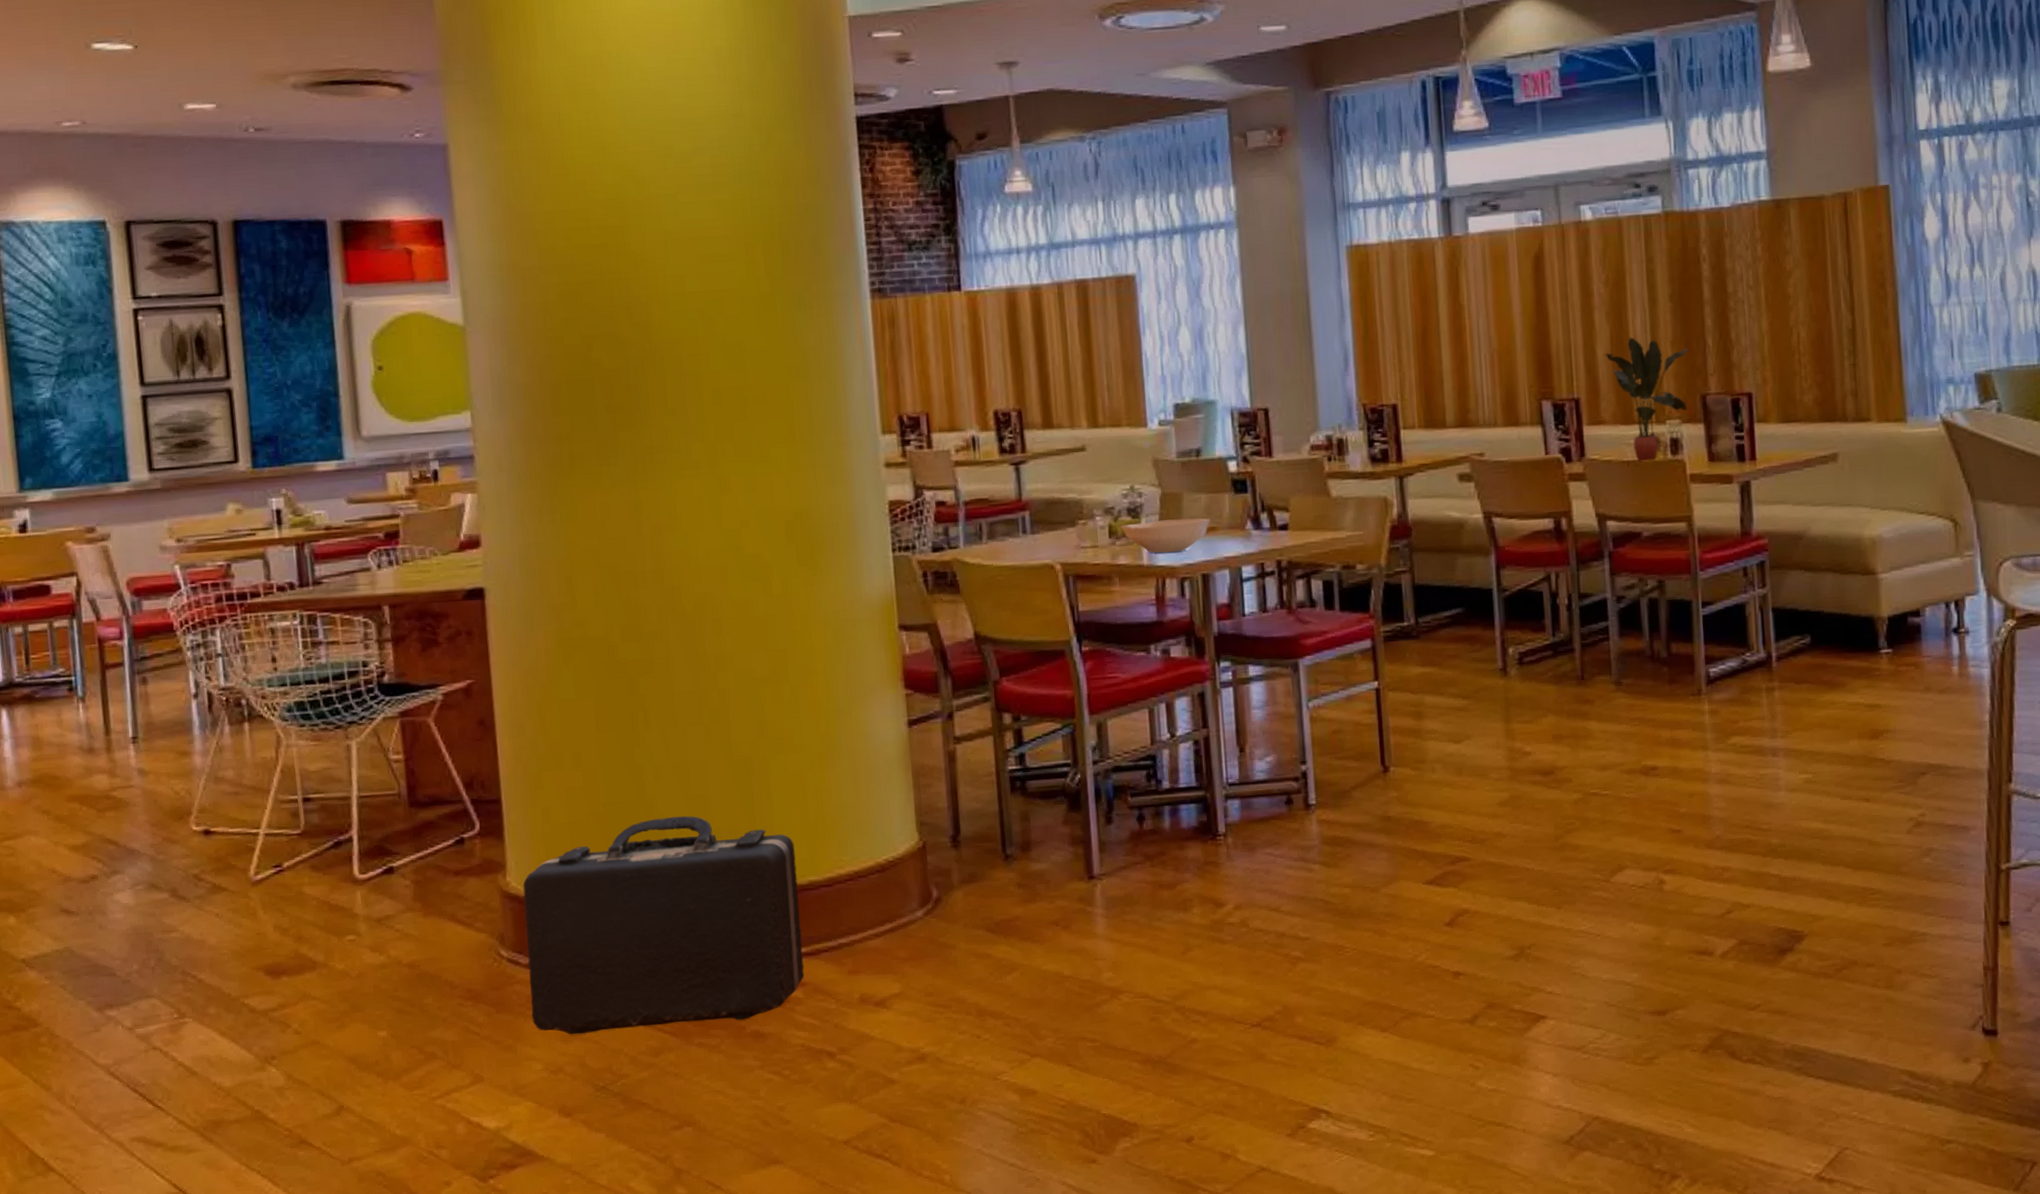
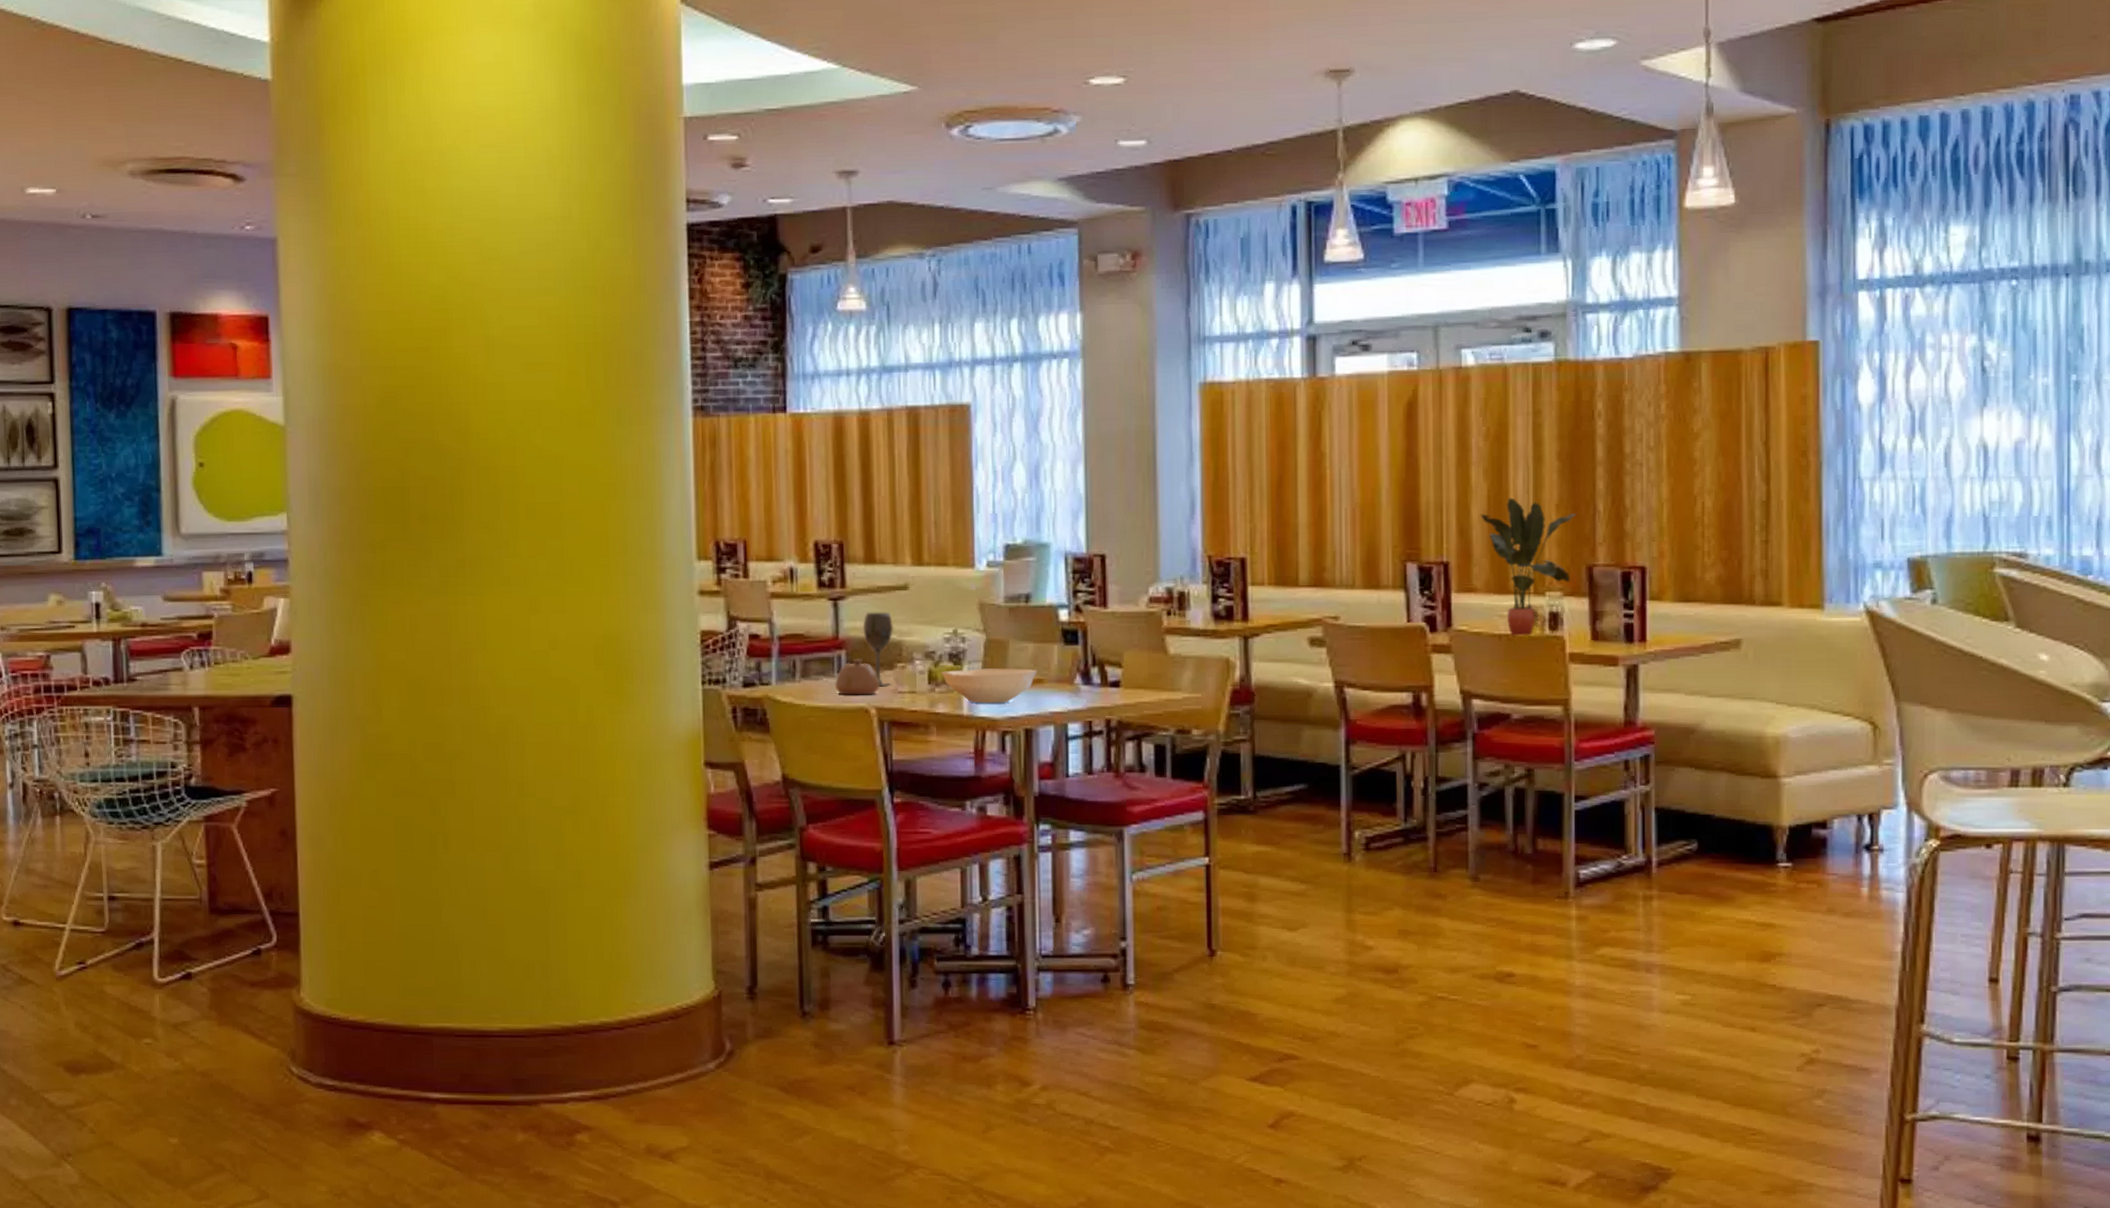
suitcase: present [523,816,805,1034] -> none [316,944,591,1160]
sugar bowl: none [1020,518,1063,553] -> present [835,659,879,695]
wine glass: none [1044,473,1075,544] -> present [863,612,894,687]

